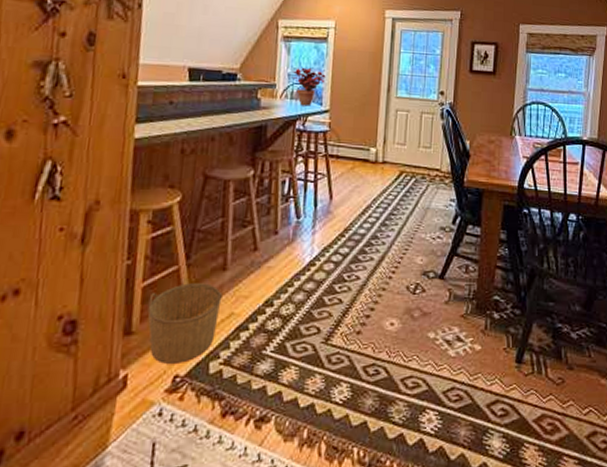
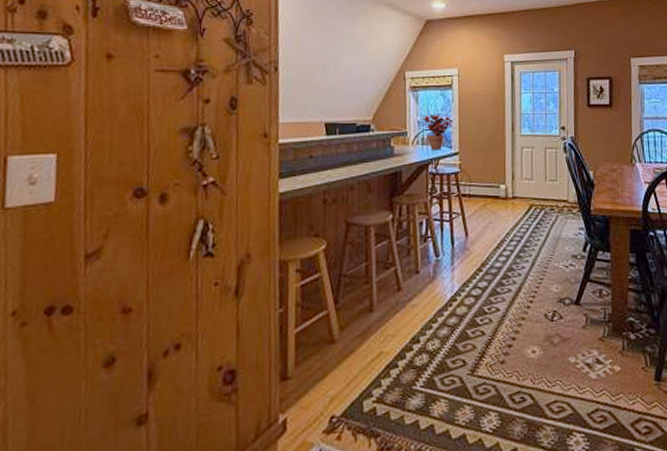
basket: present [147,283,222,365] -> none [301,325,371,406]

